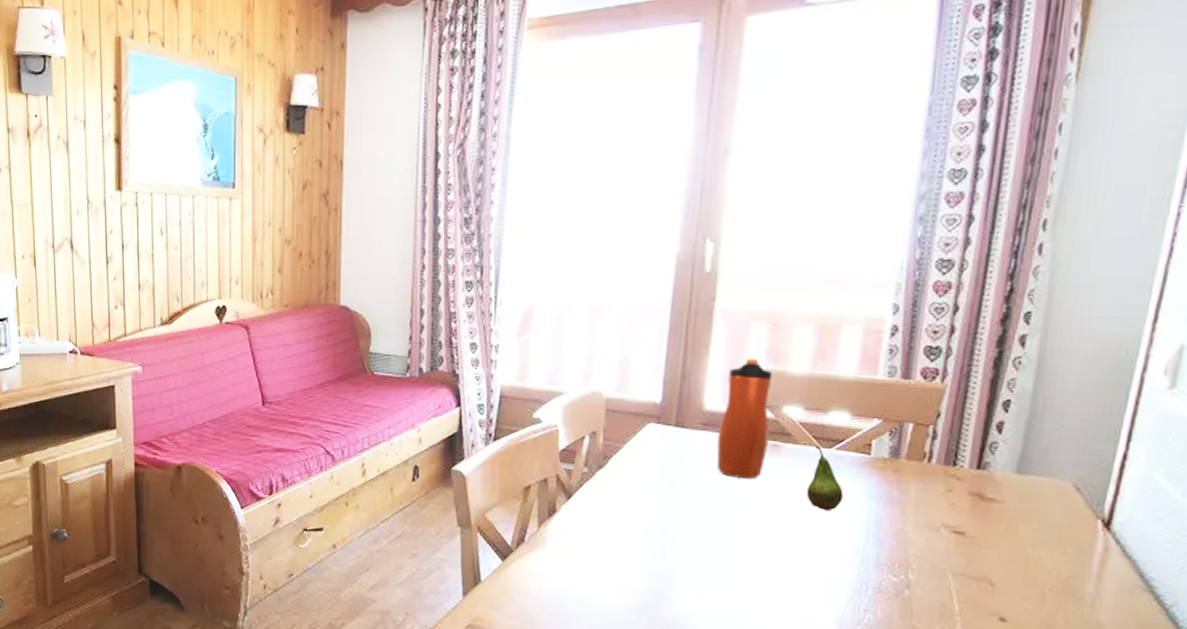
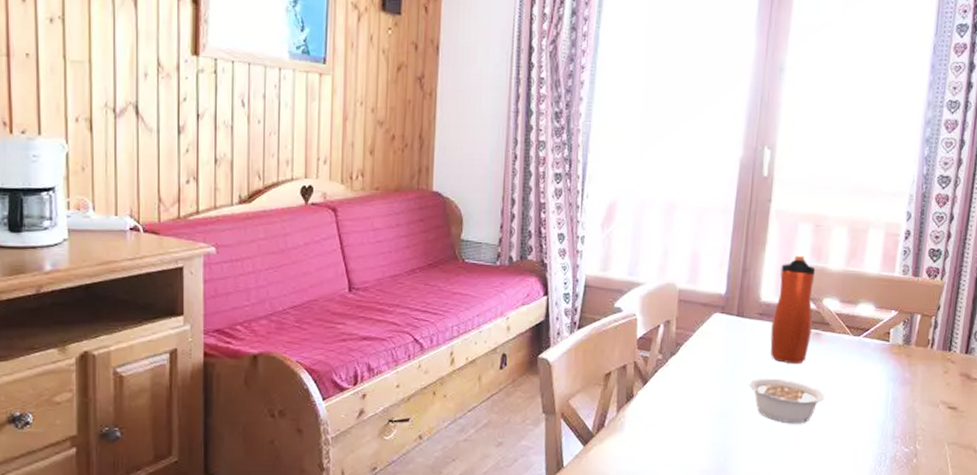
legume: none [691,494,787,544] -> present [749,378,825,423]
fruit: present [806,445,844,510] -> none [840,333,869,391]

